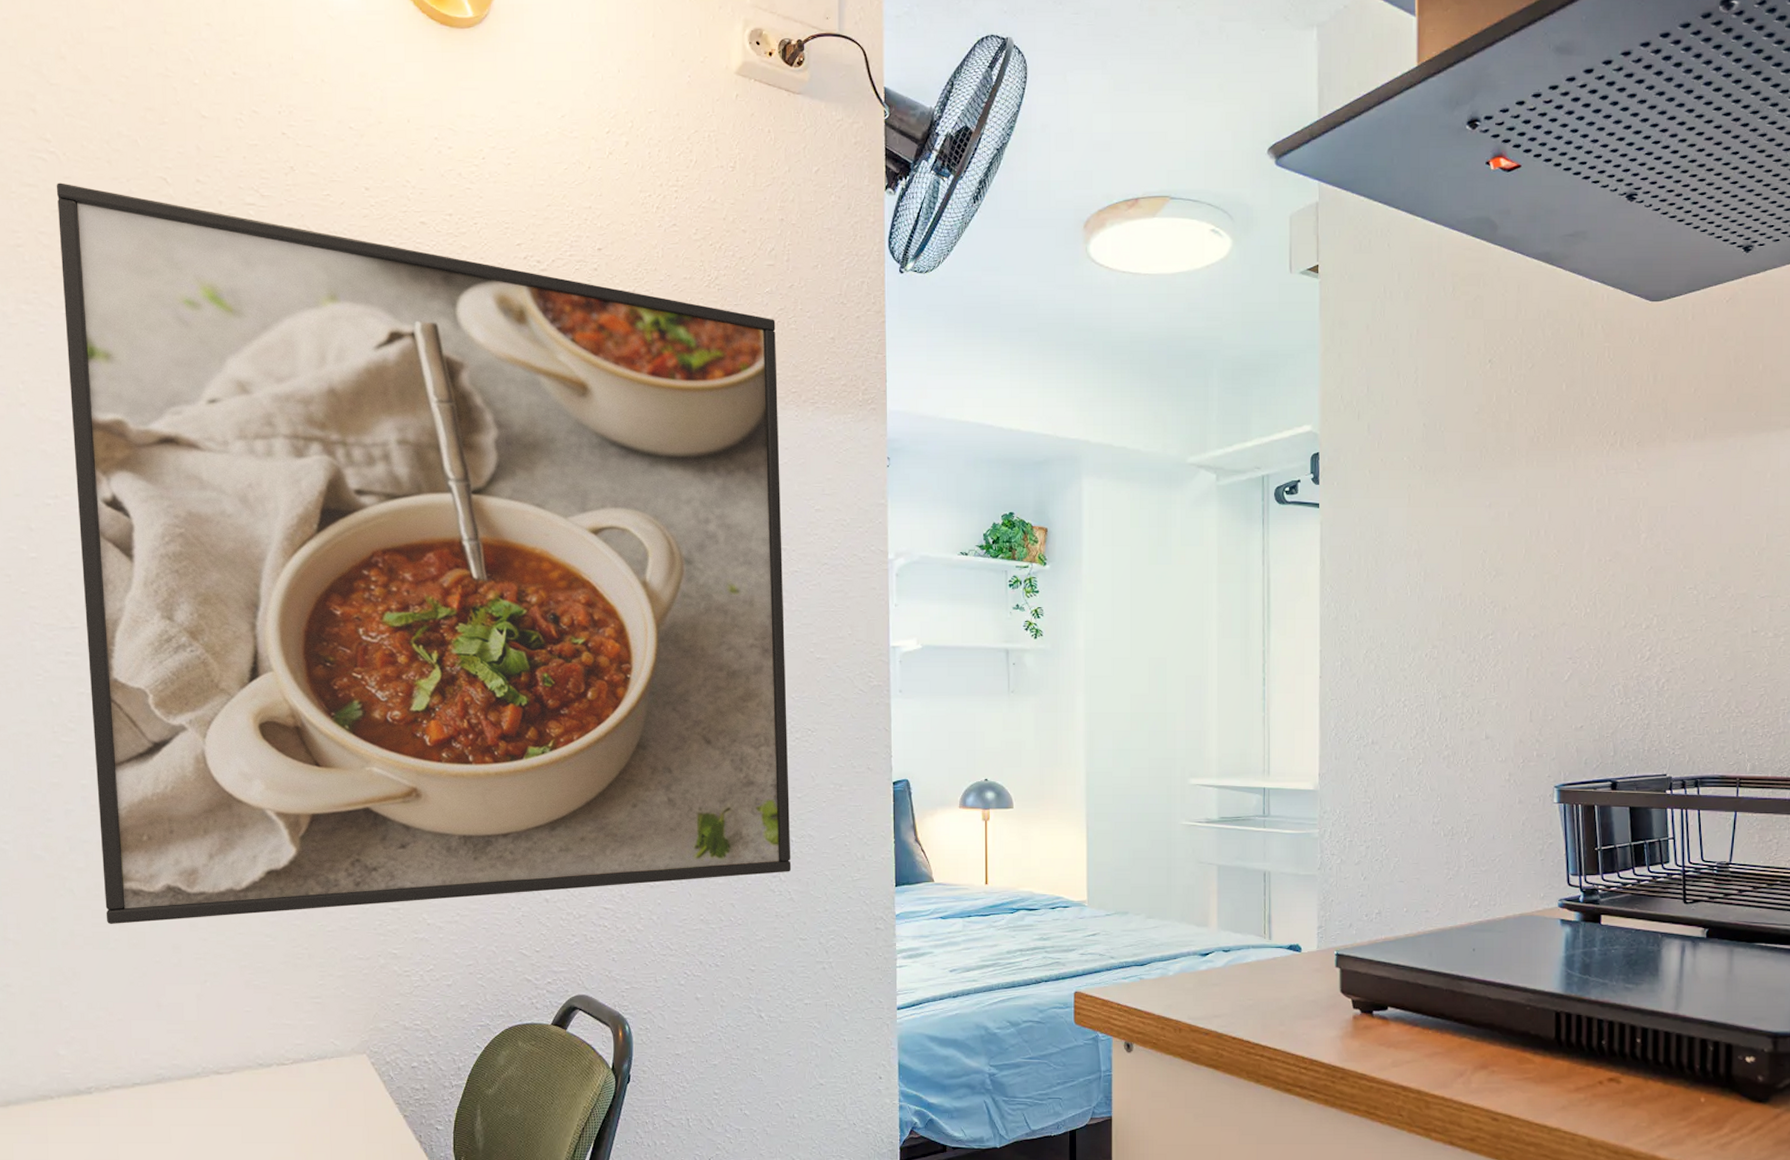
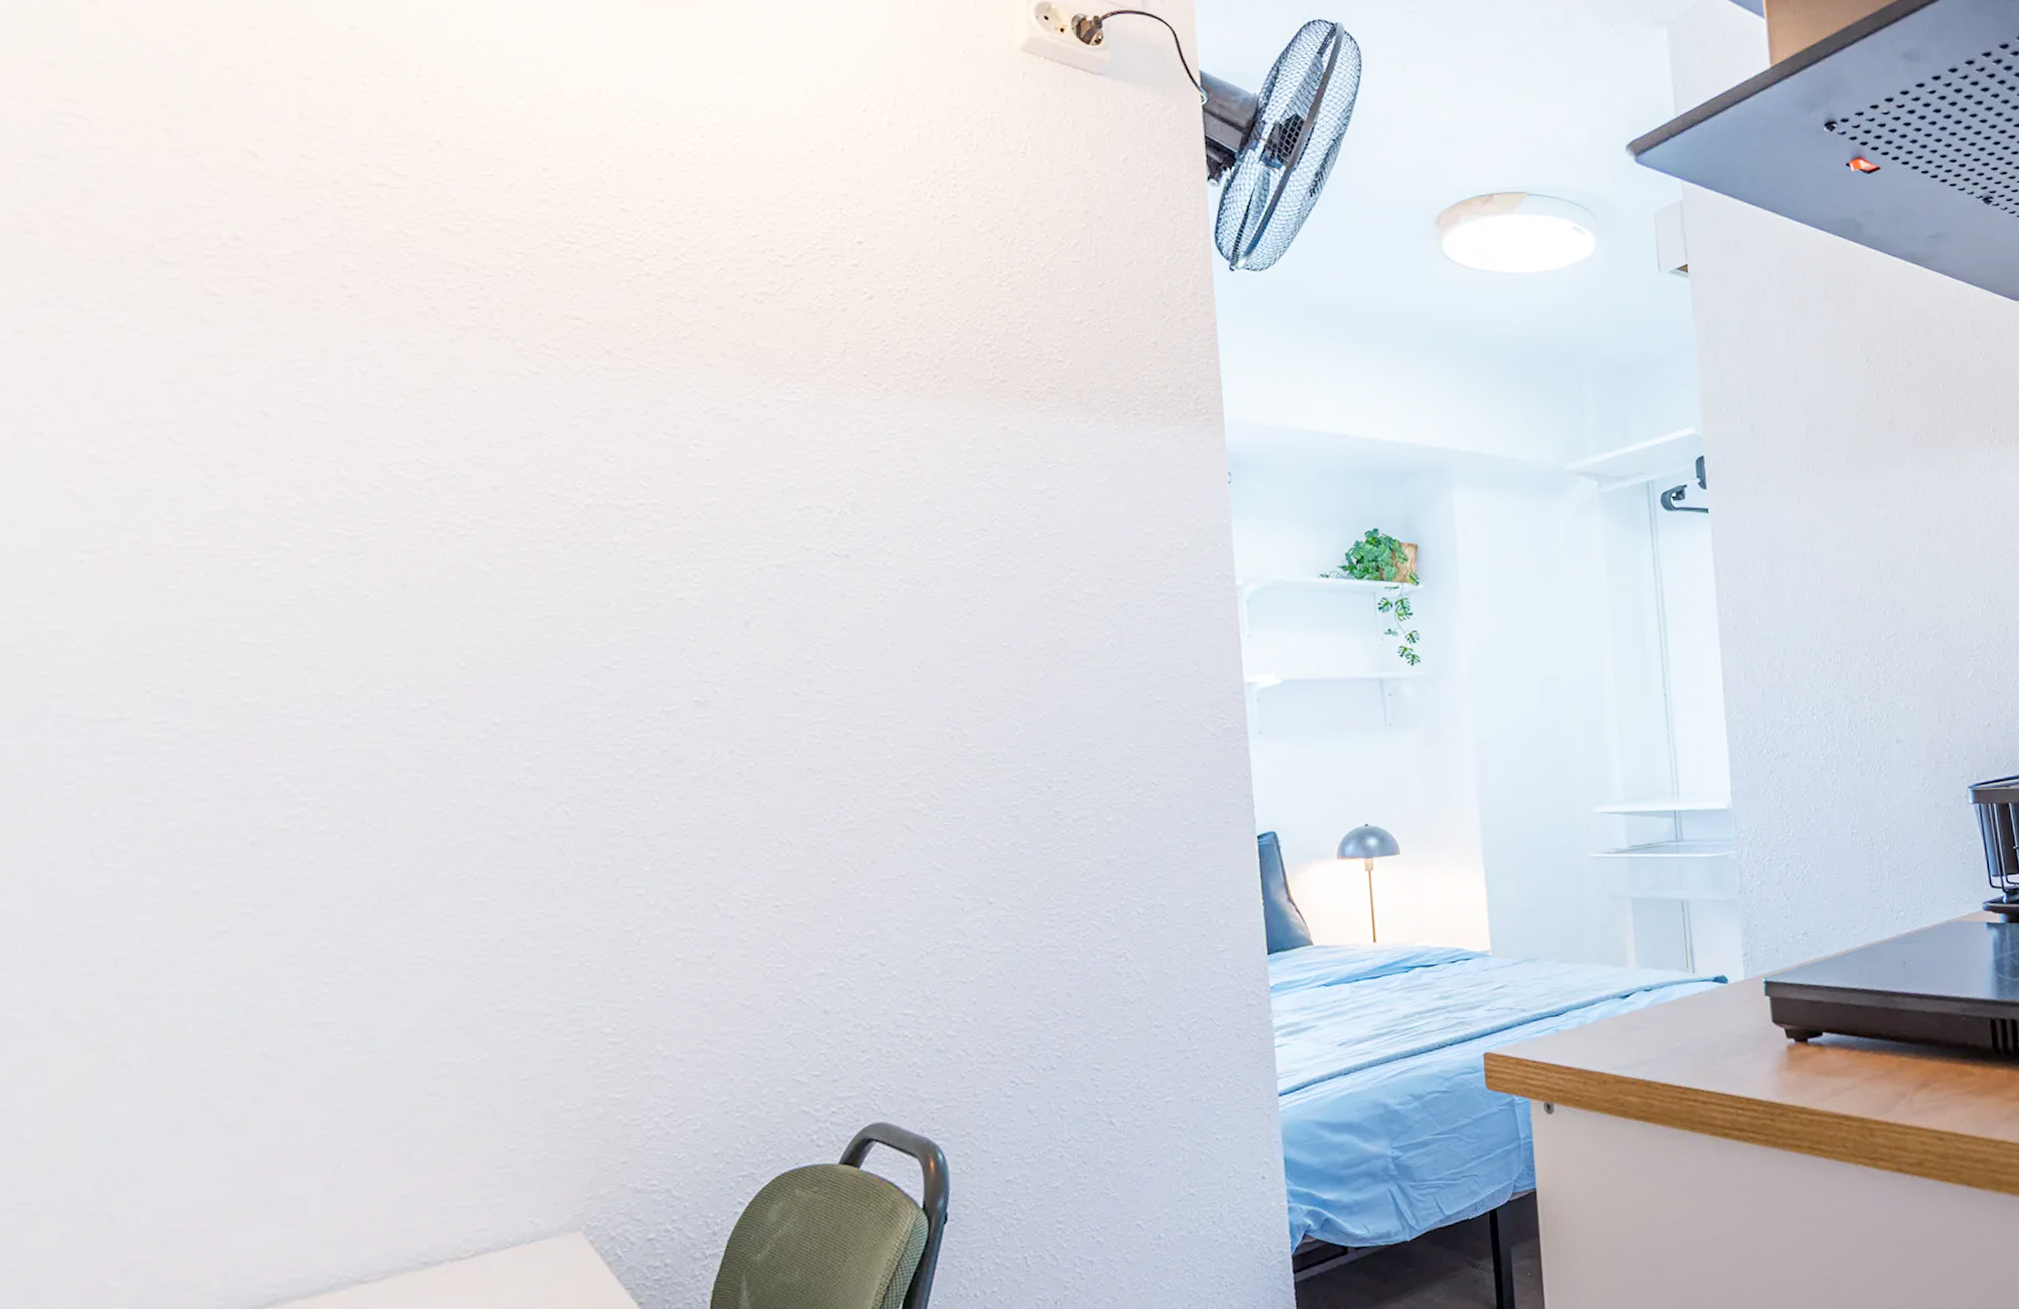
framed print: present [56,183,792,925] -> none [86,154,1140,1105]

